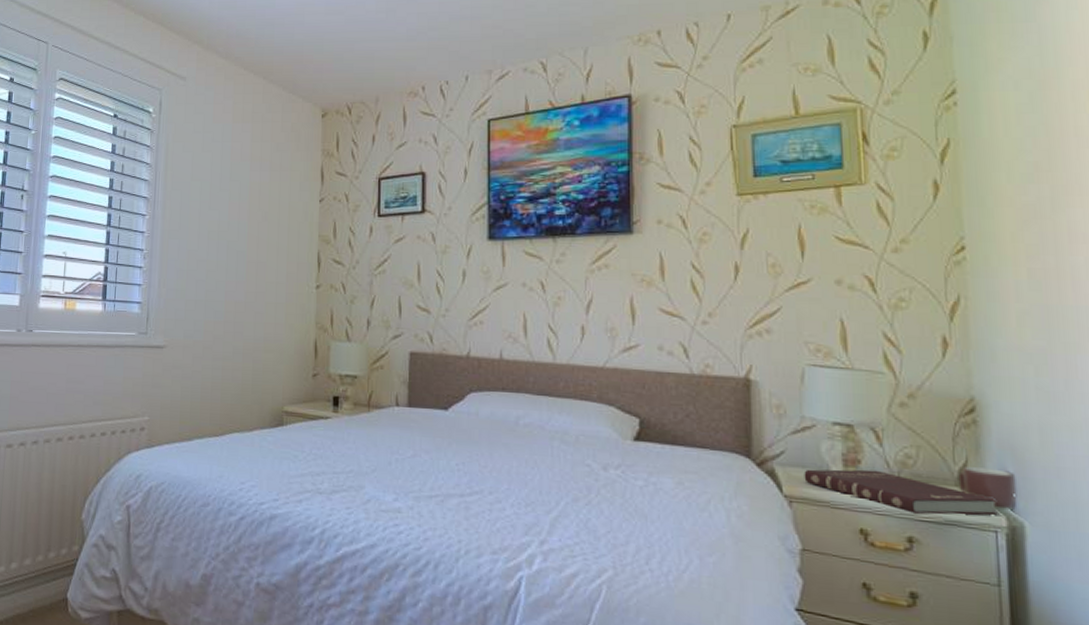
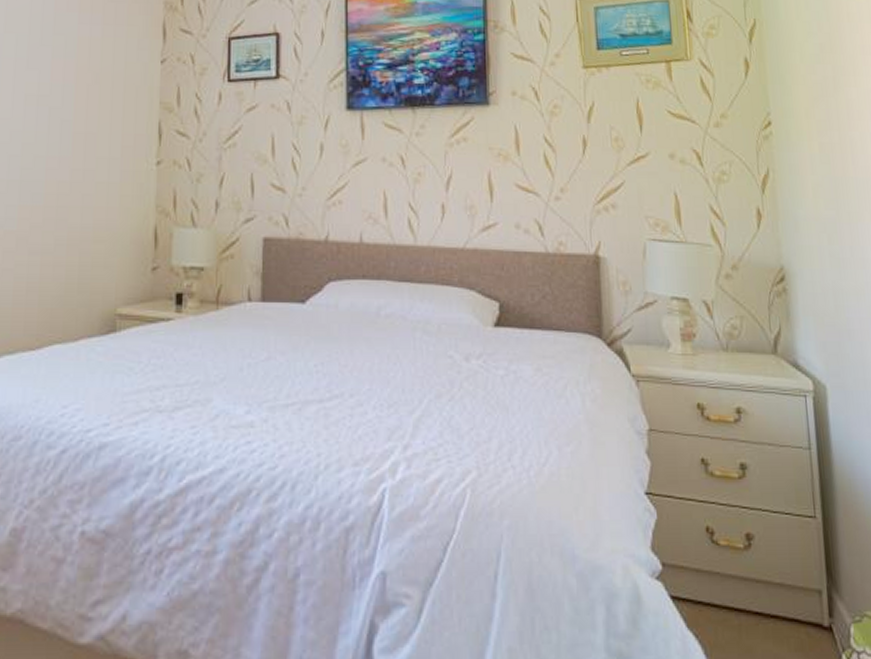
book: present [804,469,998,516] -> none [648,343,806,385]
mug: present [958,467,1016,511] -> none [774,334,819,375]

